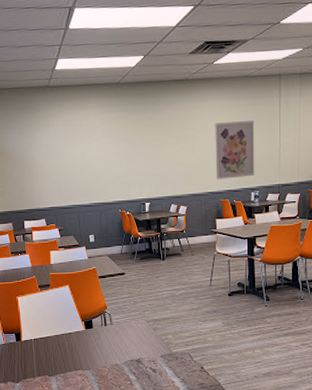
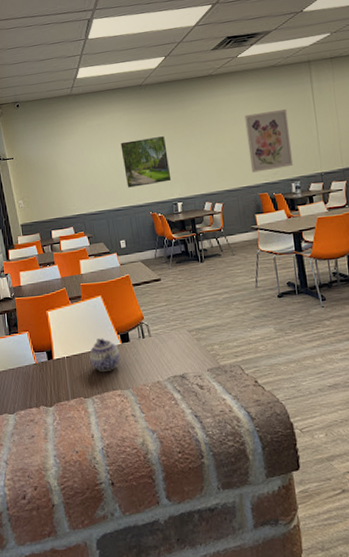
teapot: none [55,324,84,353] -> present [89,338,121,372]
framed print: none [95,137,142,185] -> present [120,136,172,188]

